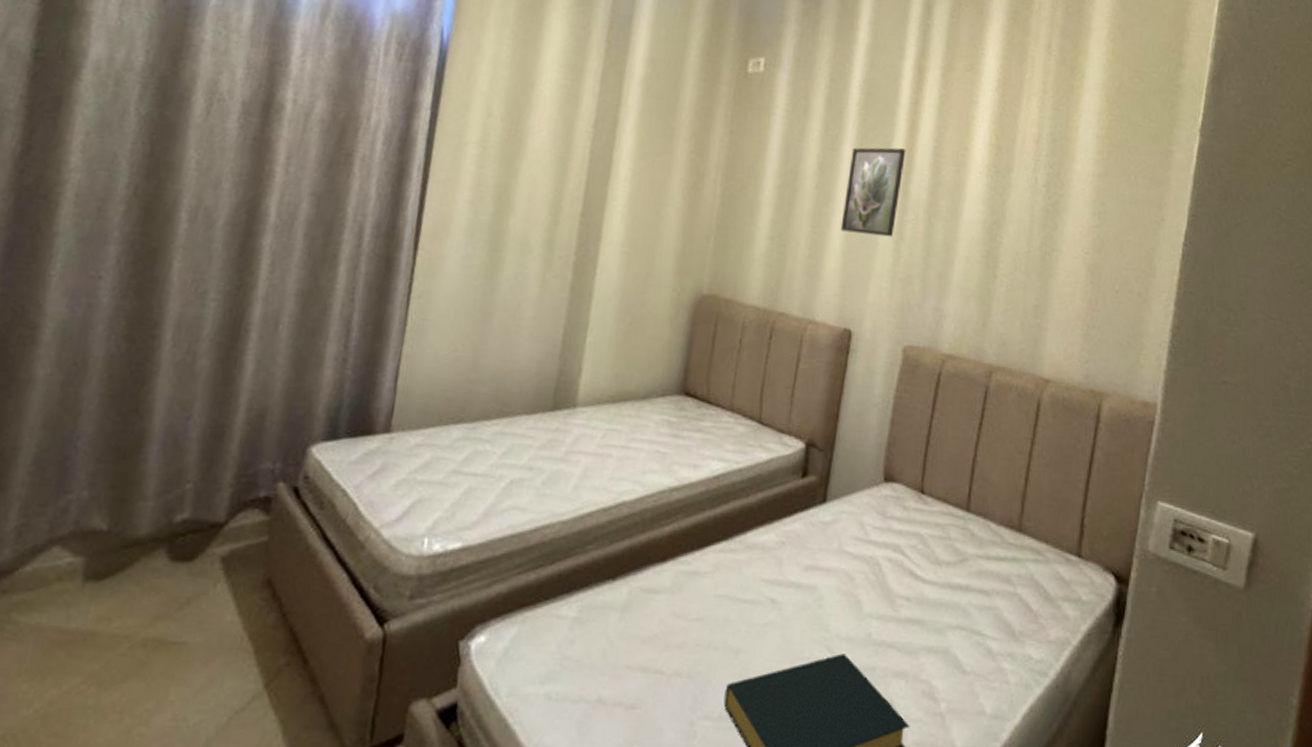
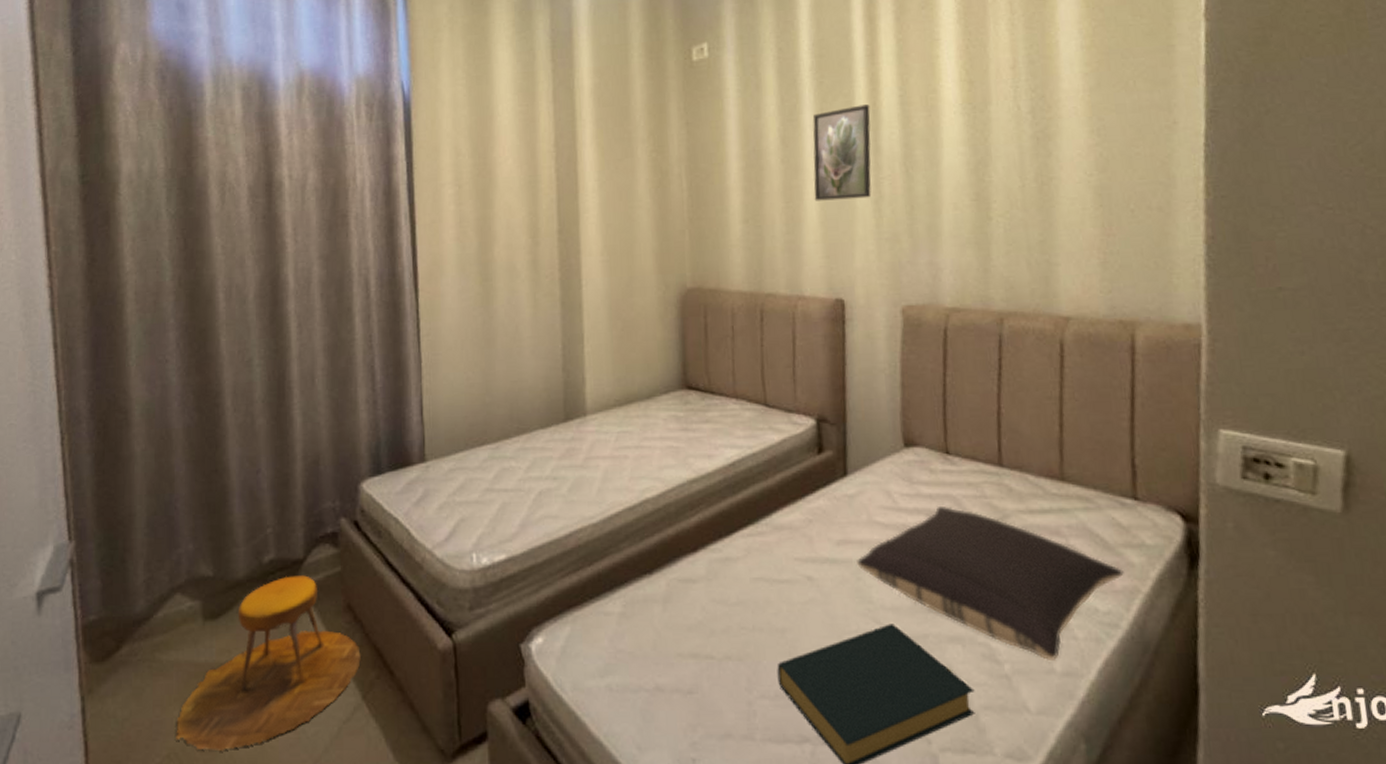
stool: none [17,540,274,736] -> present [176,575,362,752]
pillow: none [821,543,1059,704] -> present [857,506,1124,662]

